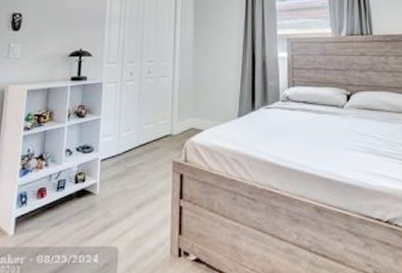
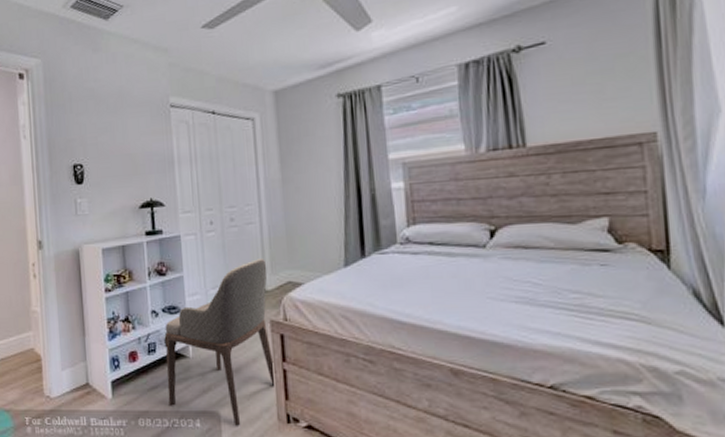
armchair: none [70,107,175,261] -> present [165,259,276,426]

